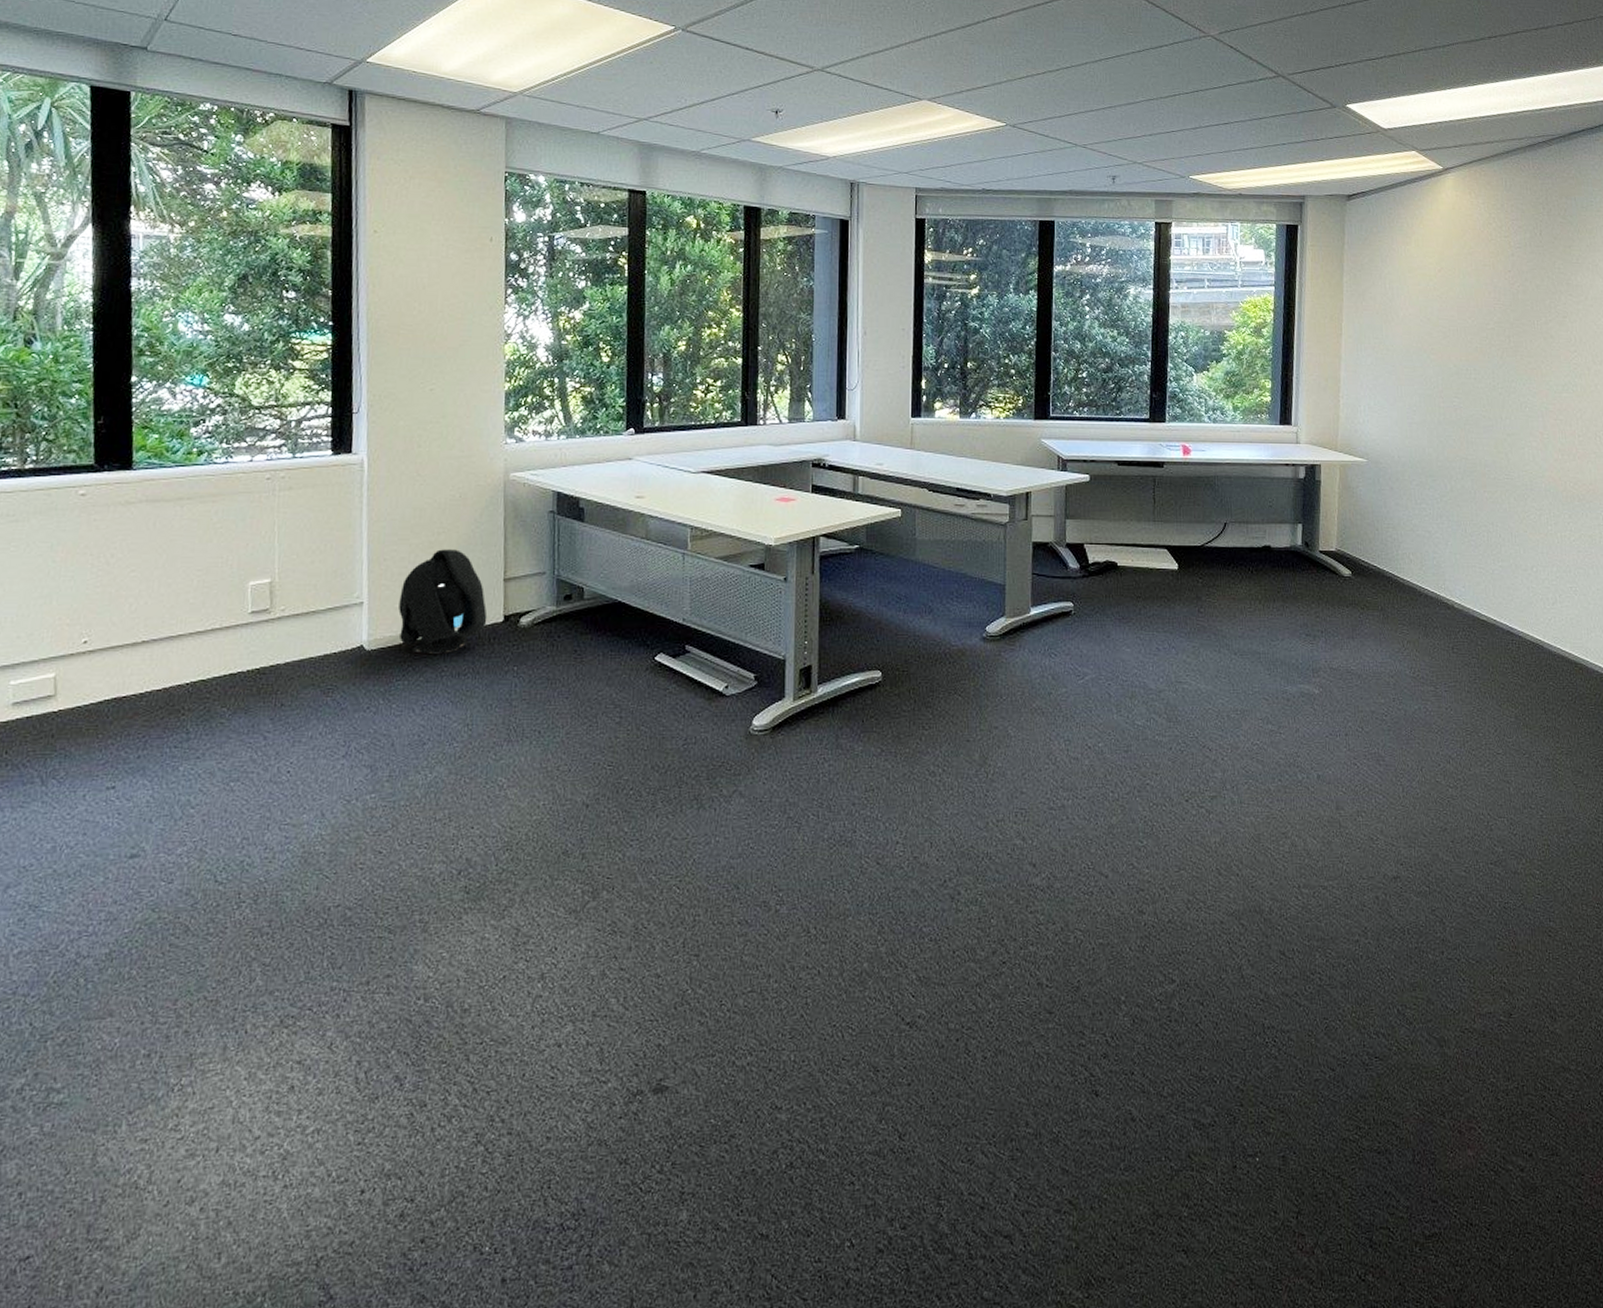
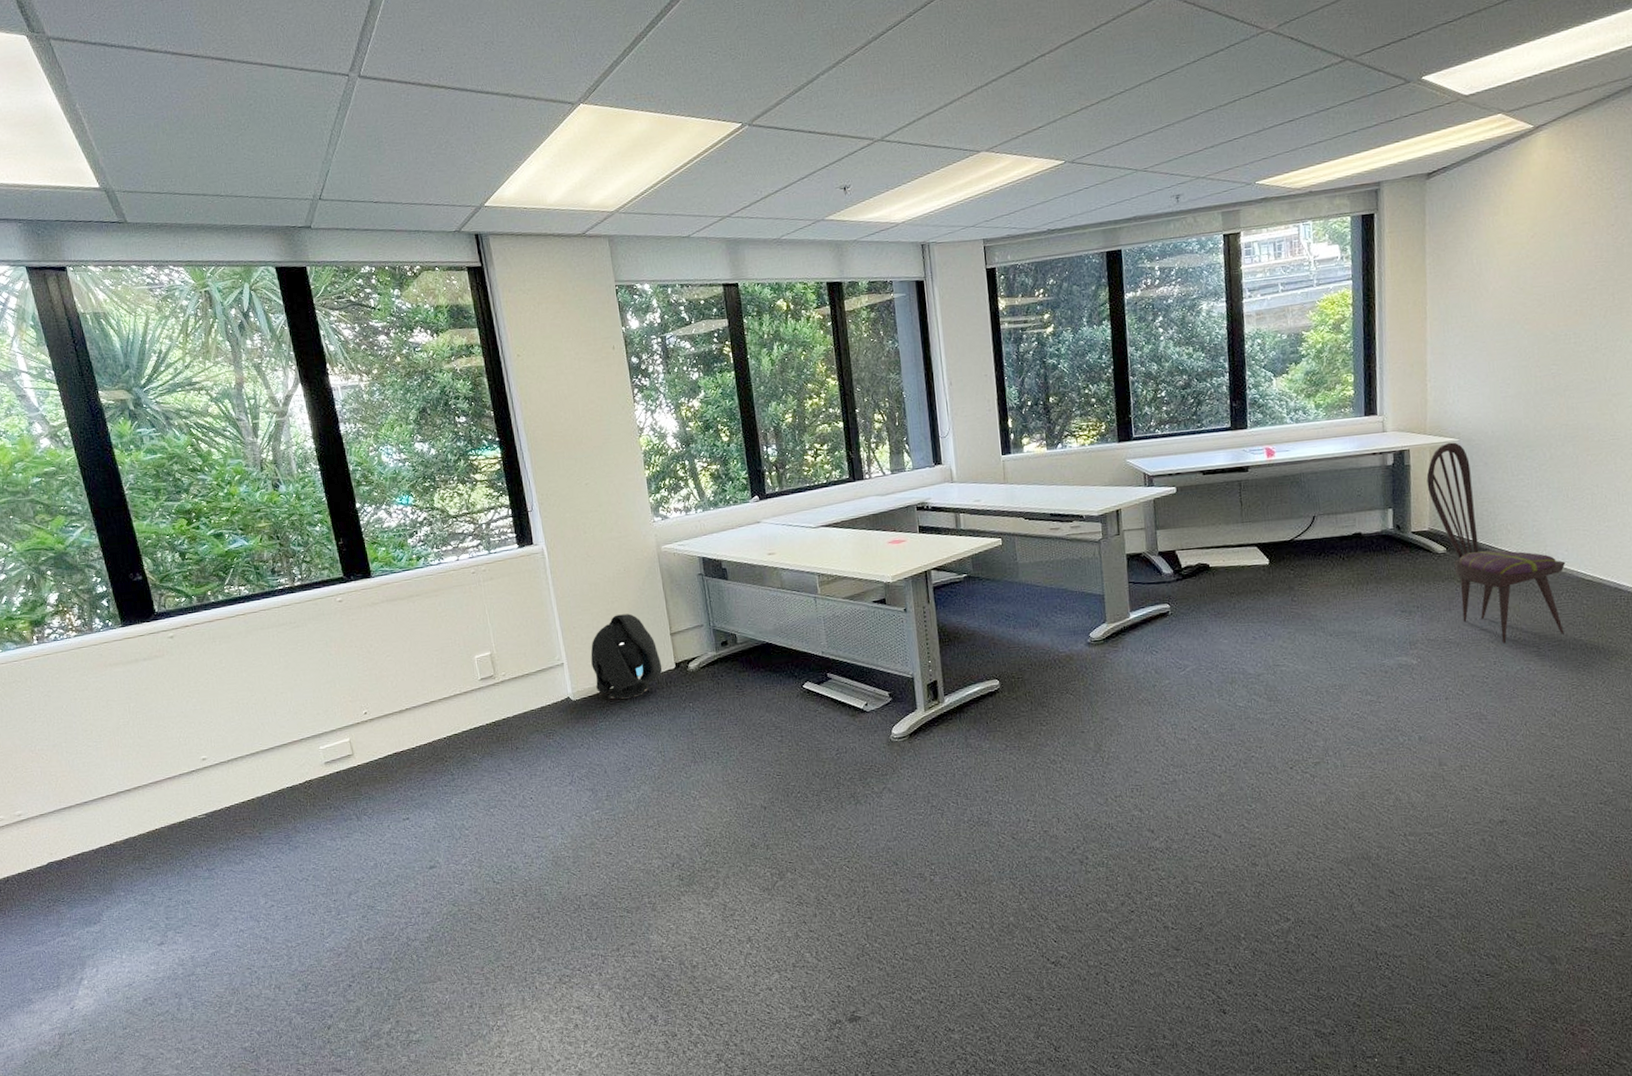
dining chair: none [1336,462,1463,680] -> present [1426,442,1566,644]

